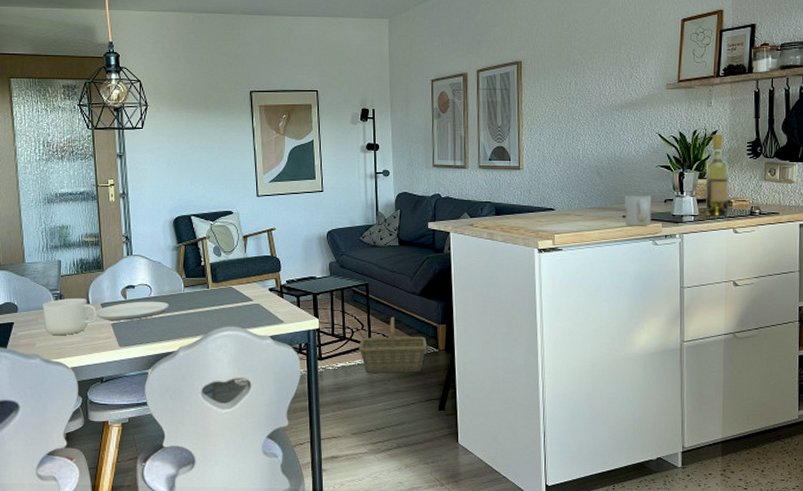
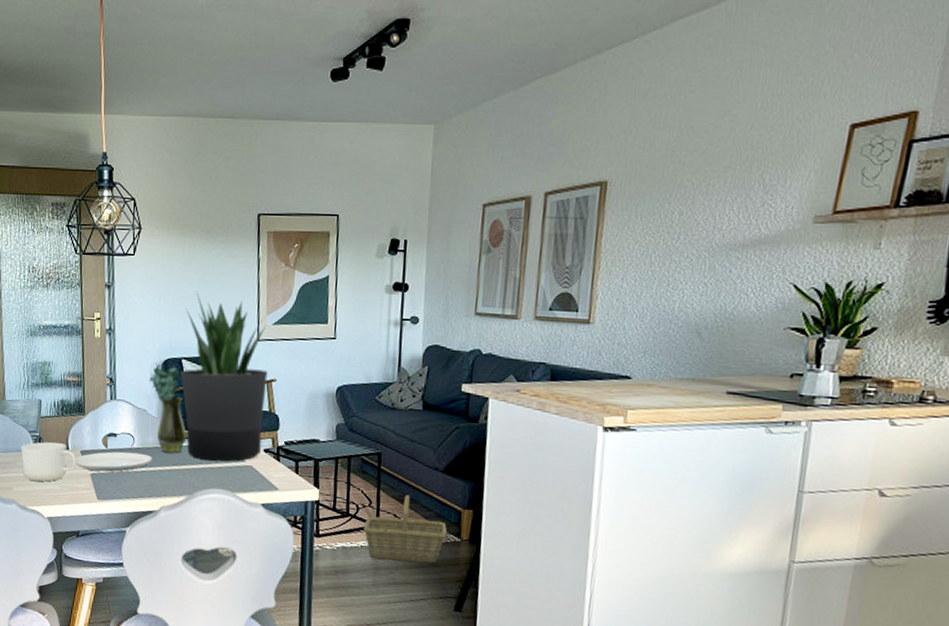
vase: none [162,220,199,299] -> present [149,362,186,453]
planter: none [191,157,268,302] -> present [180,291,268,462]
mug: present [625,195,652,227] -> none [728,364,772,409]
bottle: present [706,133,729,217] -> none [850,287,895,401]

